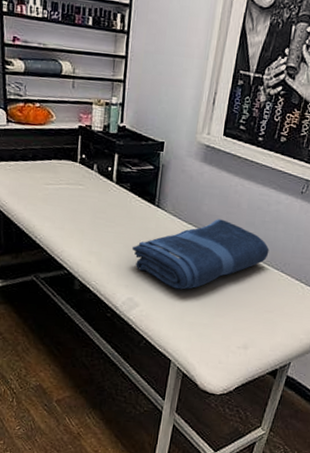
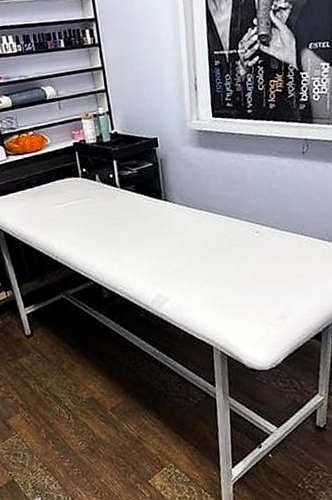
towel: present [132,219,270,290] -> none [150,197,285,276]

